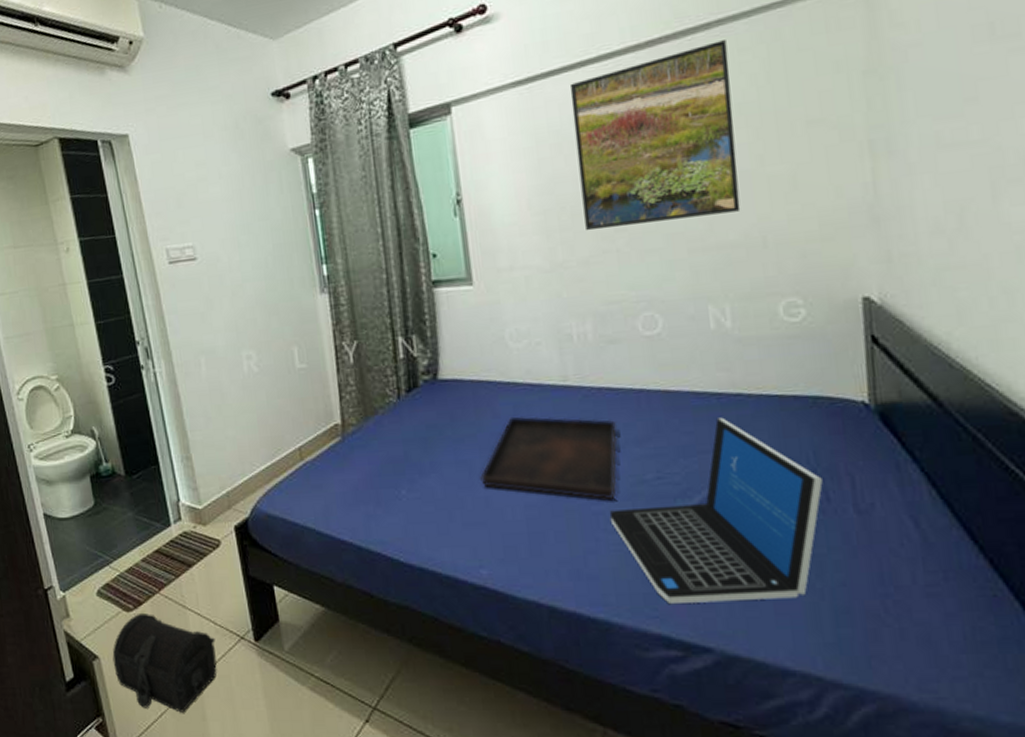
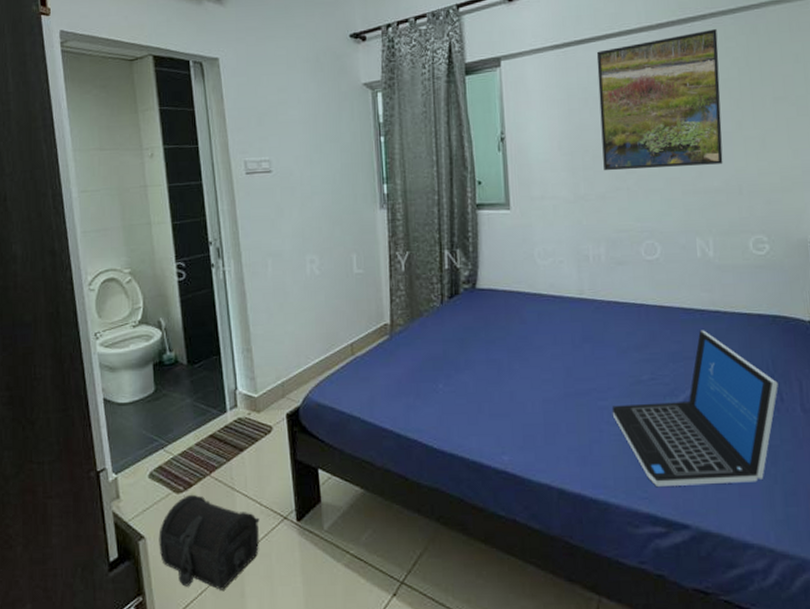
serving tray: present [480,416,618,500] -> none [507,323,622,397]

